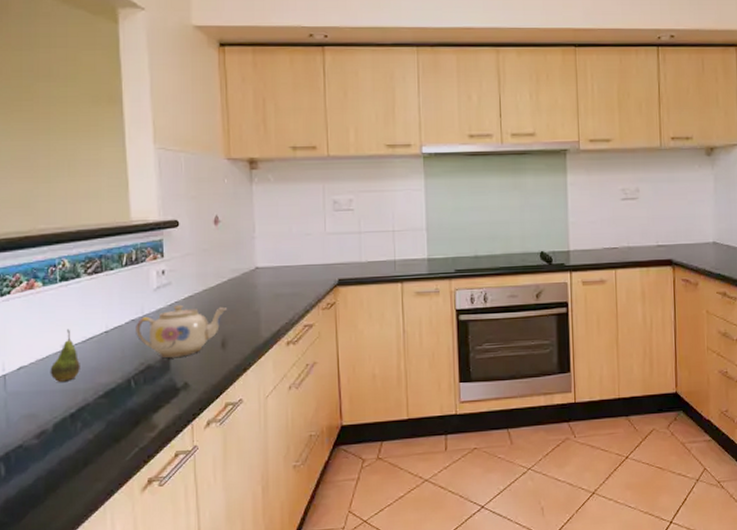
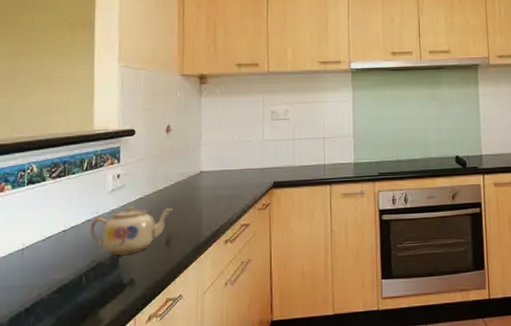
fruit: present [50,329,80,382] -> none [10,228,38,278]

